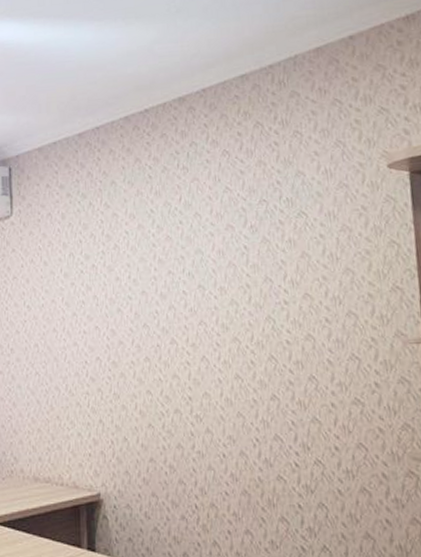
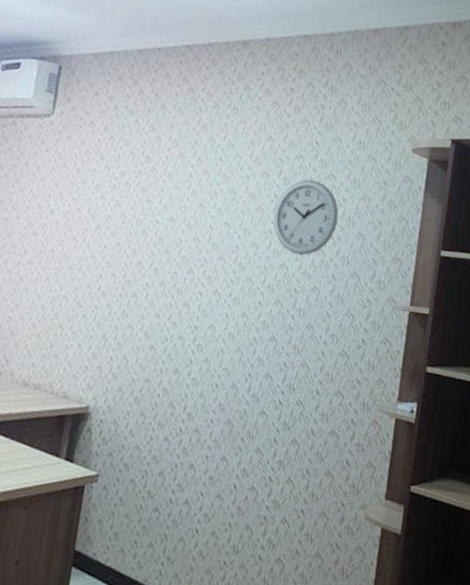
wall clock: none [247,222,320,304] -> present [273,179,339,256]

